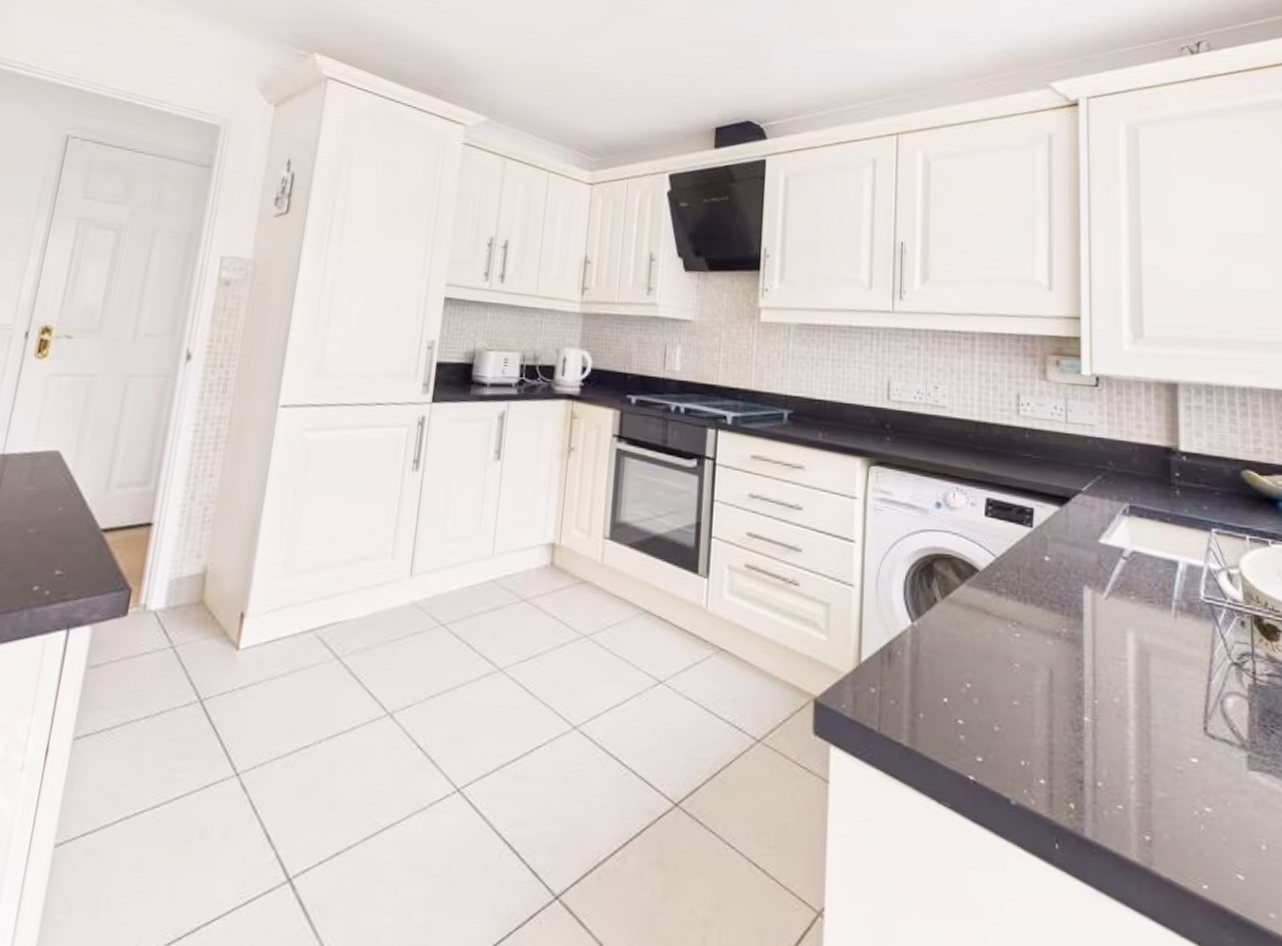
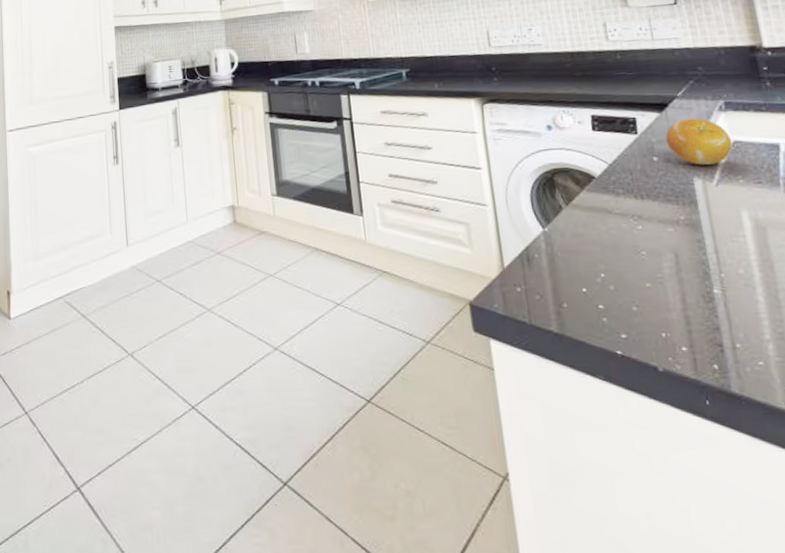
fruit: none [1062,517,1131,574] -> present [665,117,733,165]

